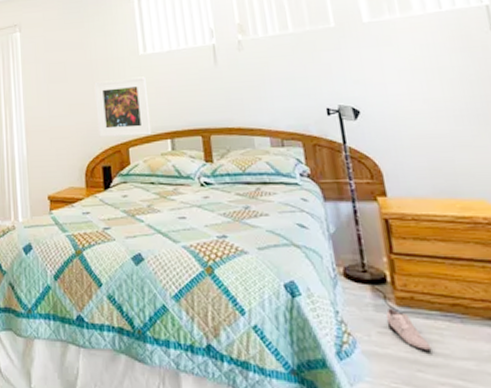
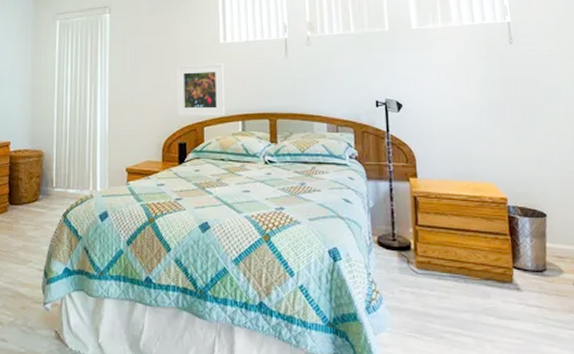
shoe: present [385,308,432,352] -> none [407,270,440,306]

